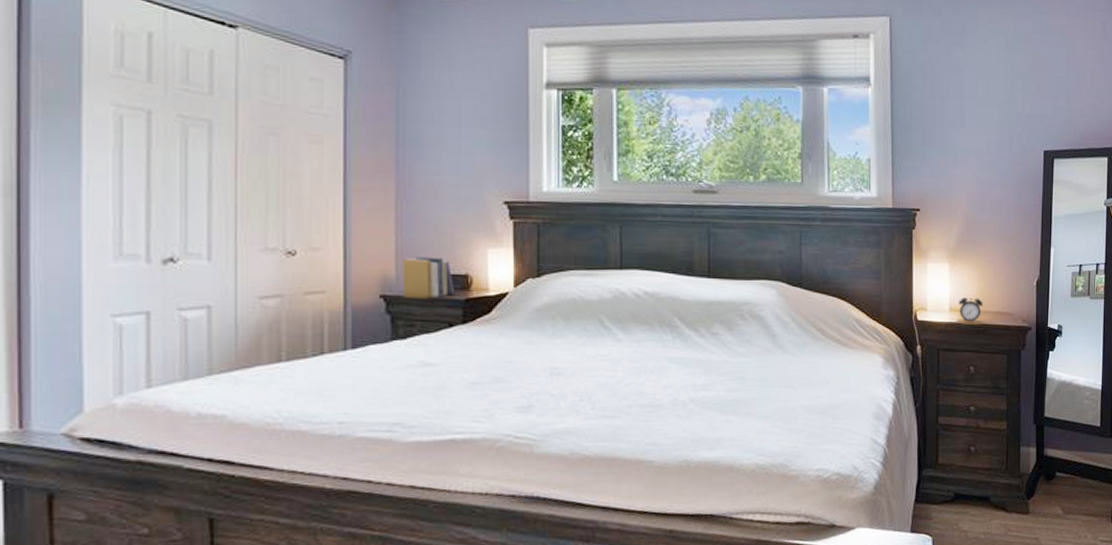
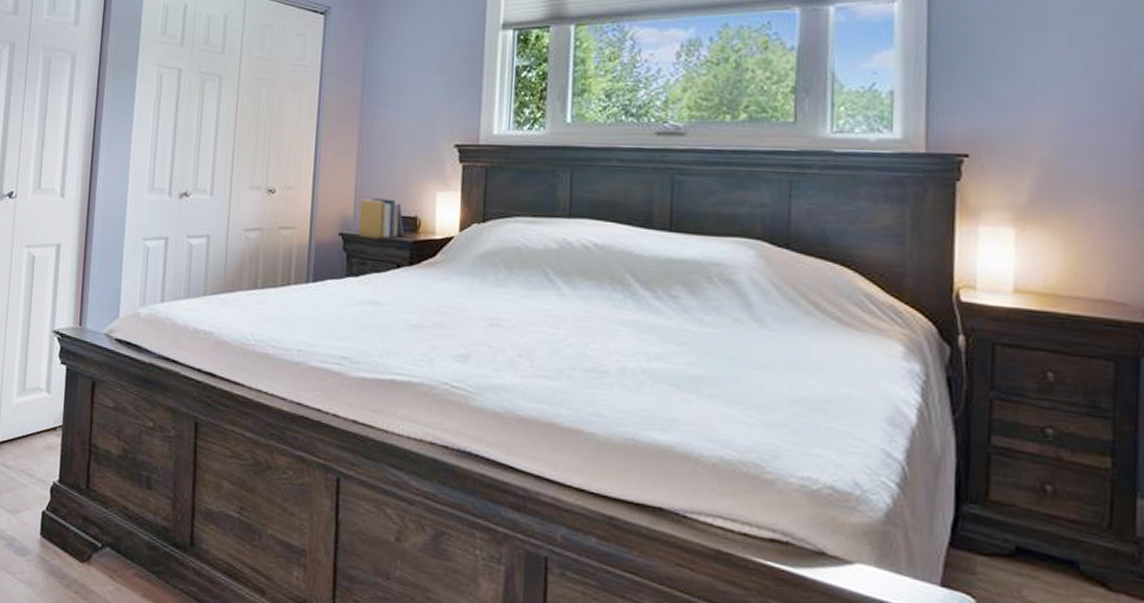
alarm clock: present [955,295,983,326] -> none [1023,272,1072,317]

